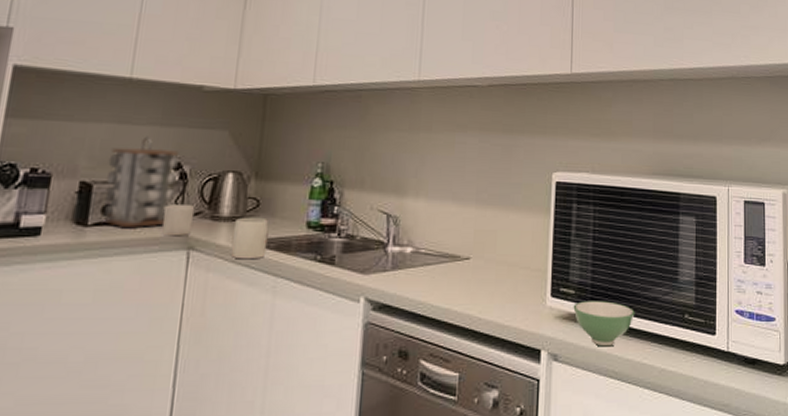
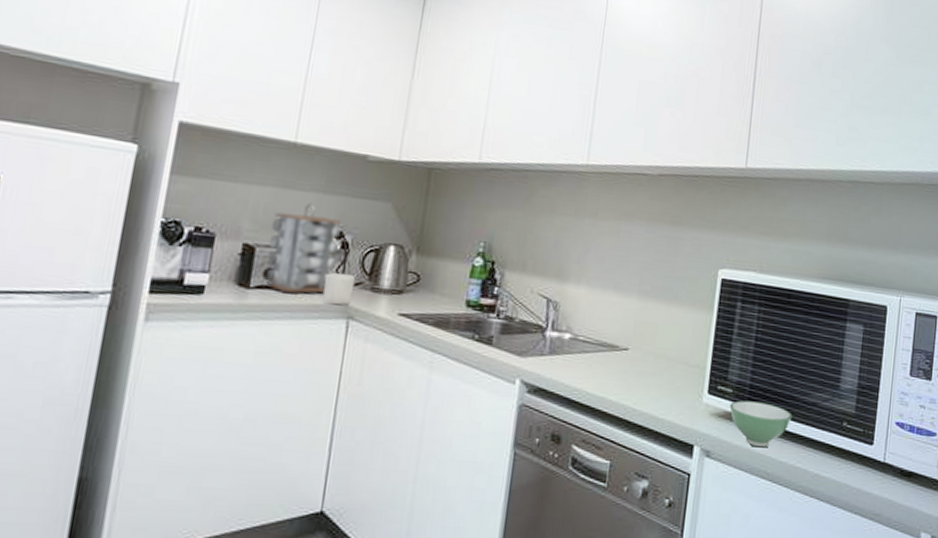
mug: present [231,217,269,260] -> none [389,291,429,334]

